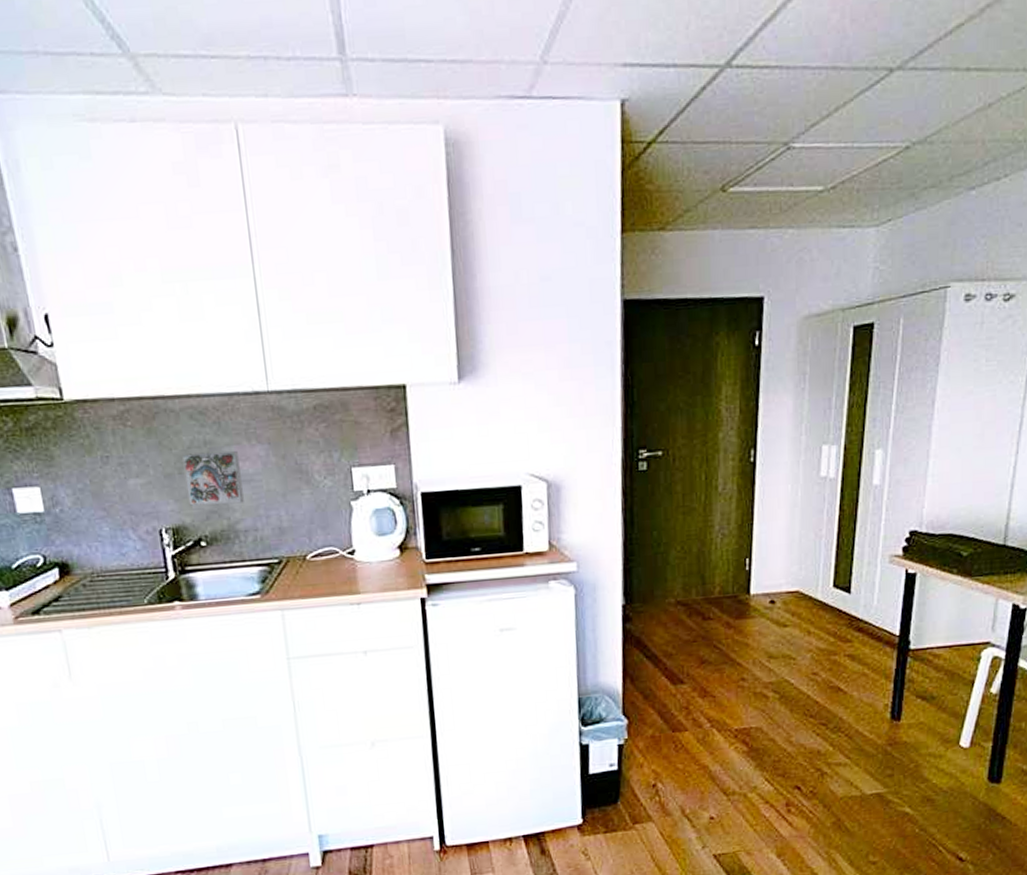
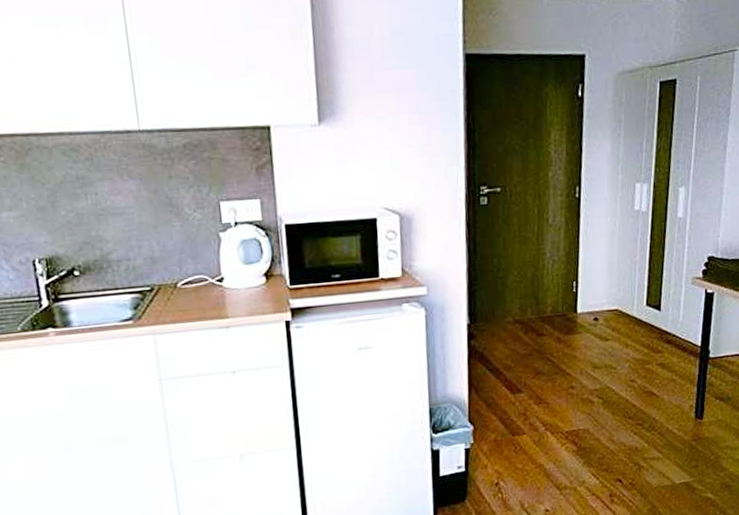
decorative tile: present [182,450,244,506] -> none [55,185,116,237]

